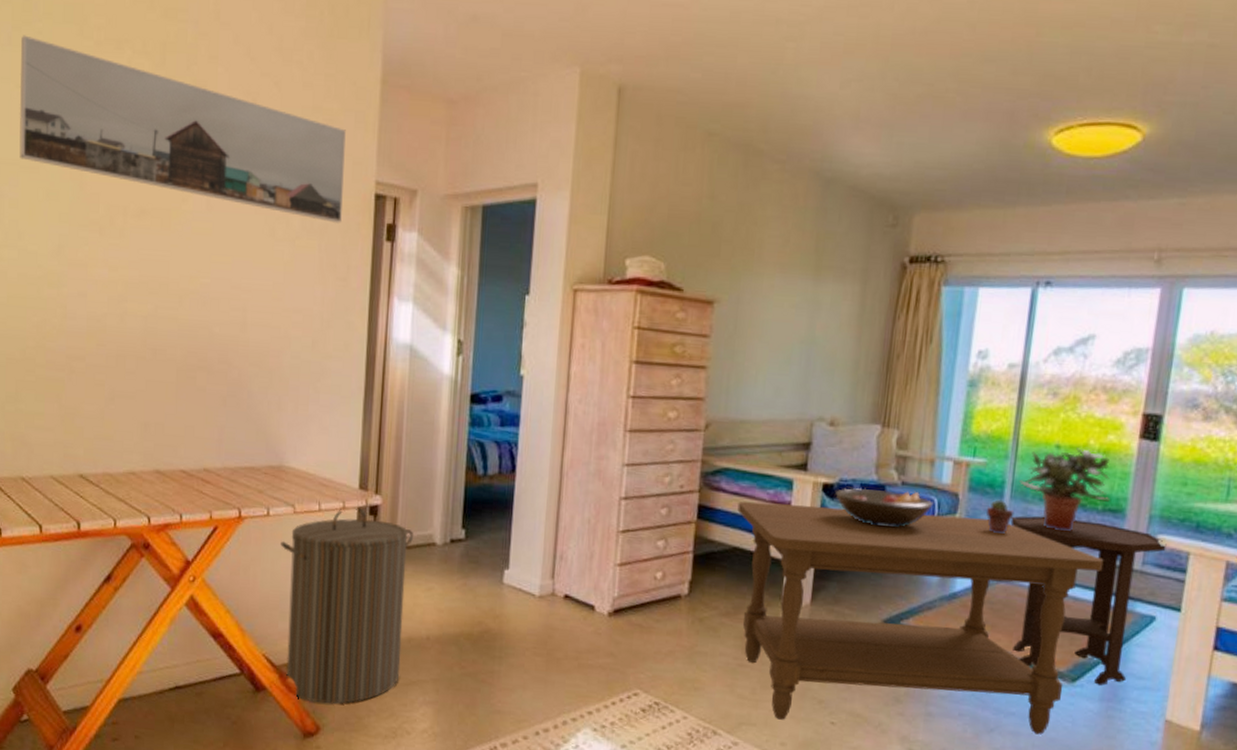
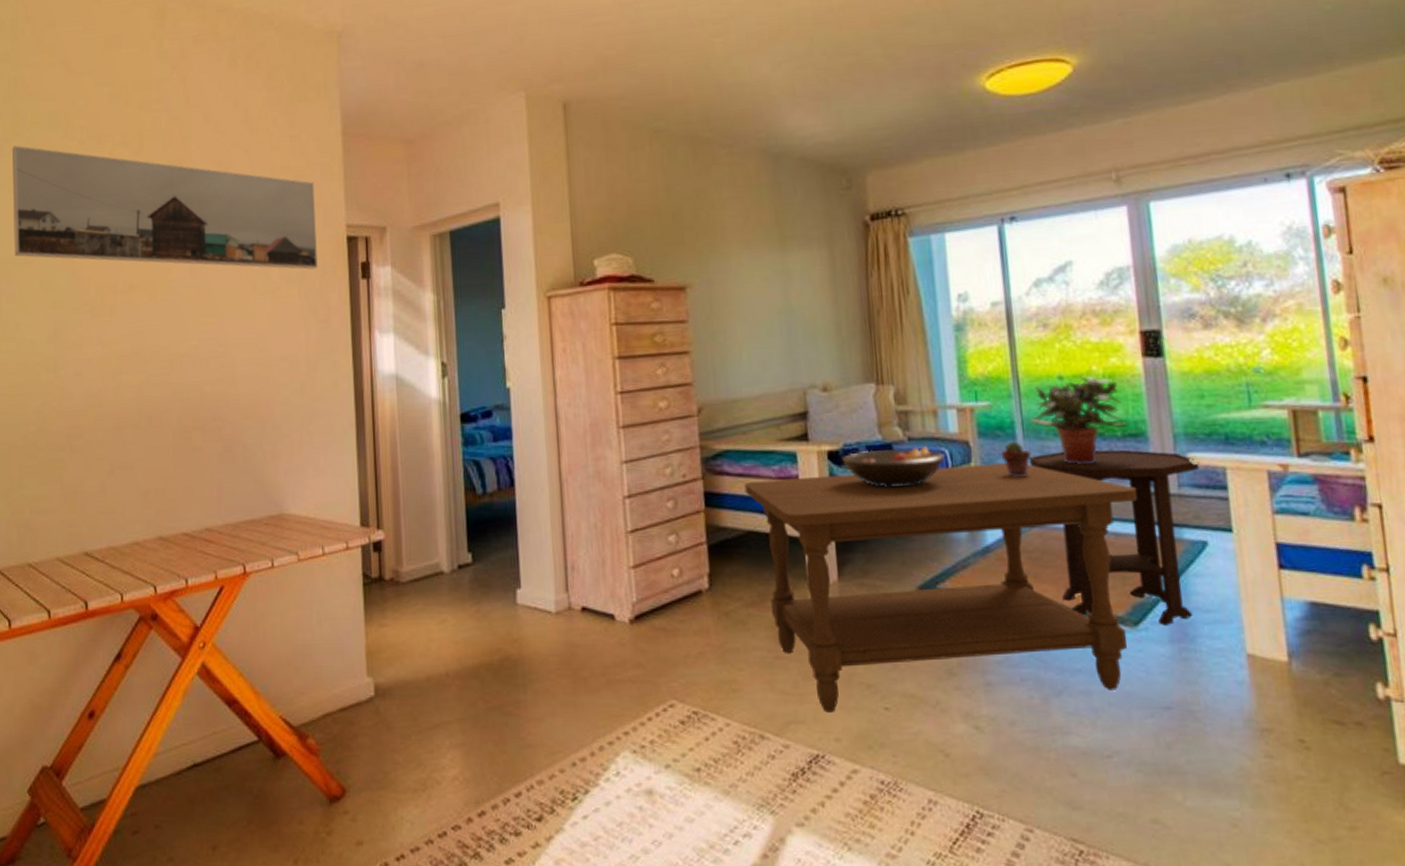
laundry hamper: present [281,507,414,704] -> none [288,544,423,762]

